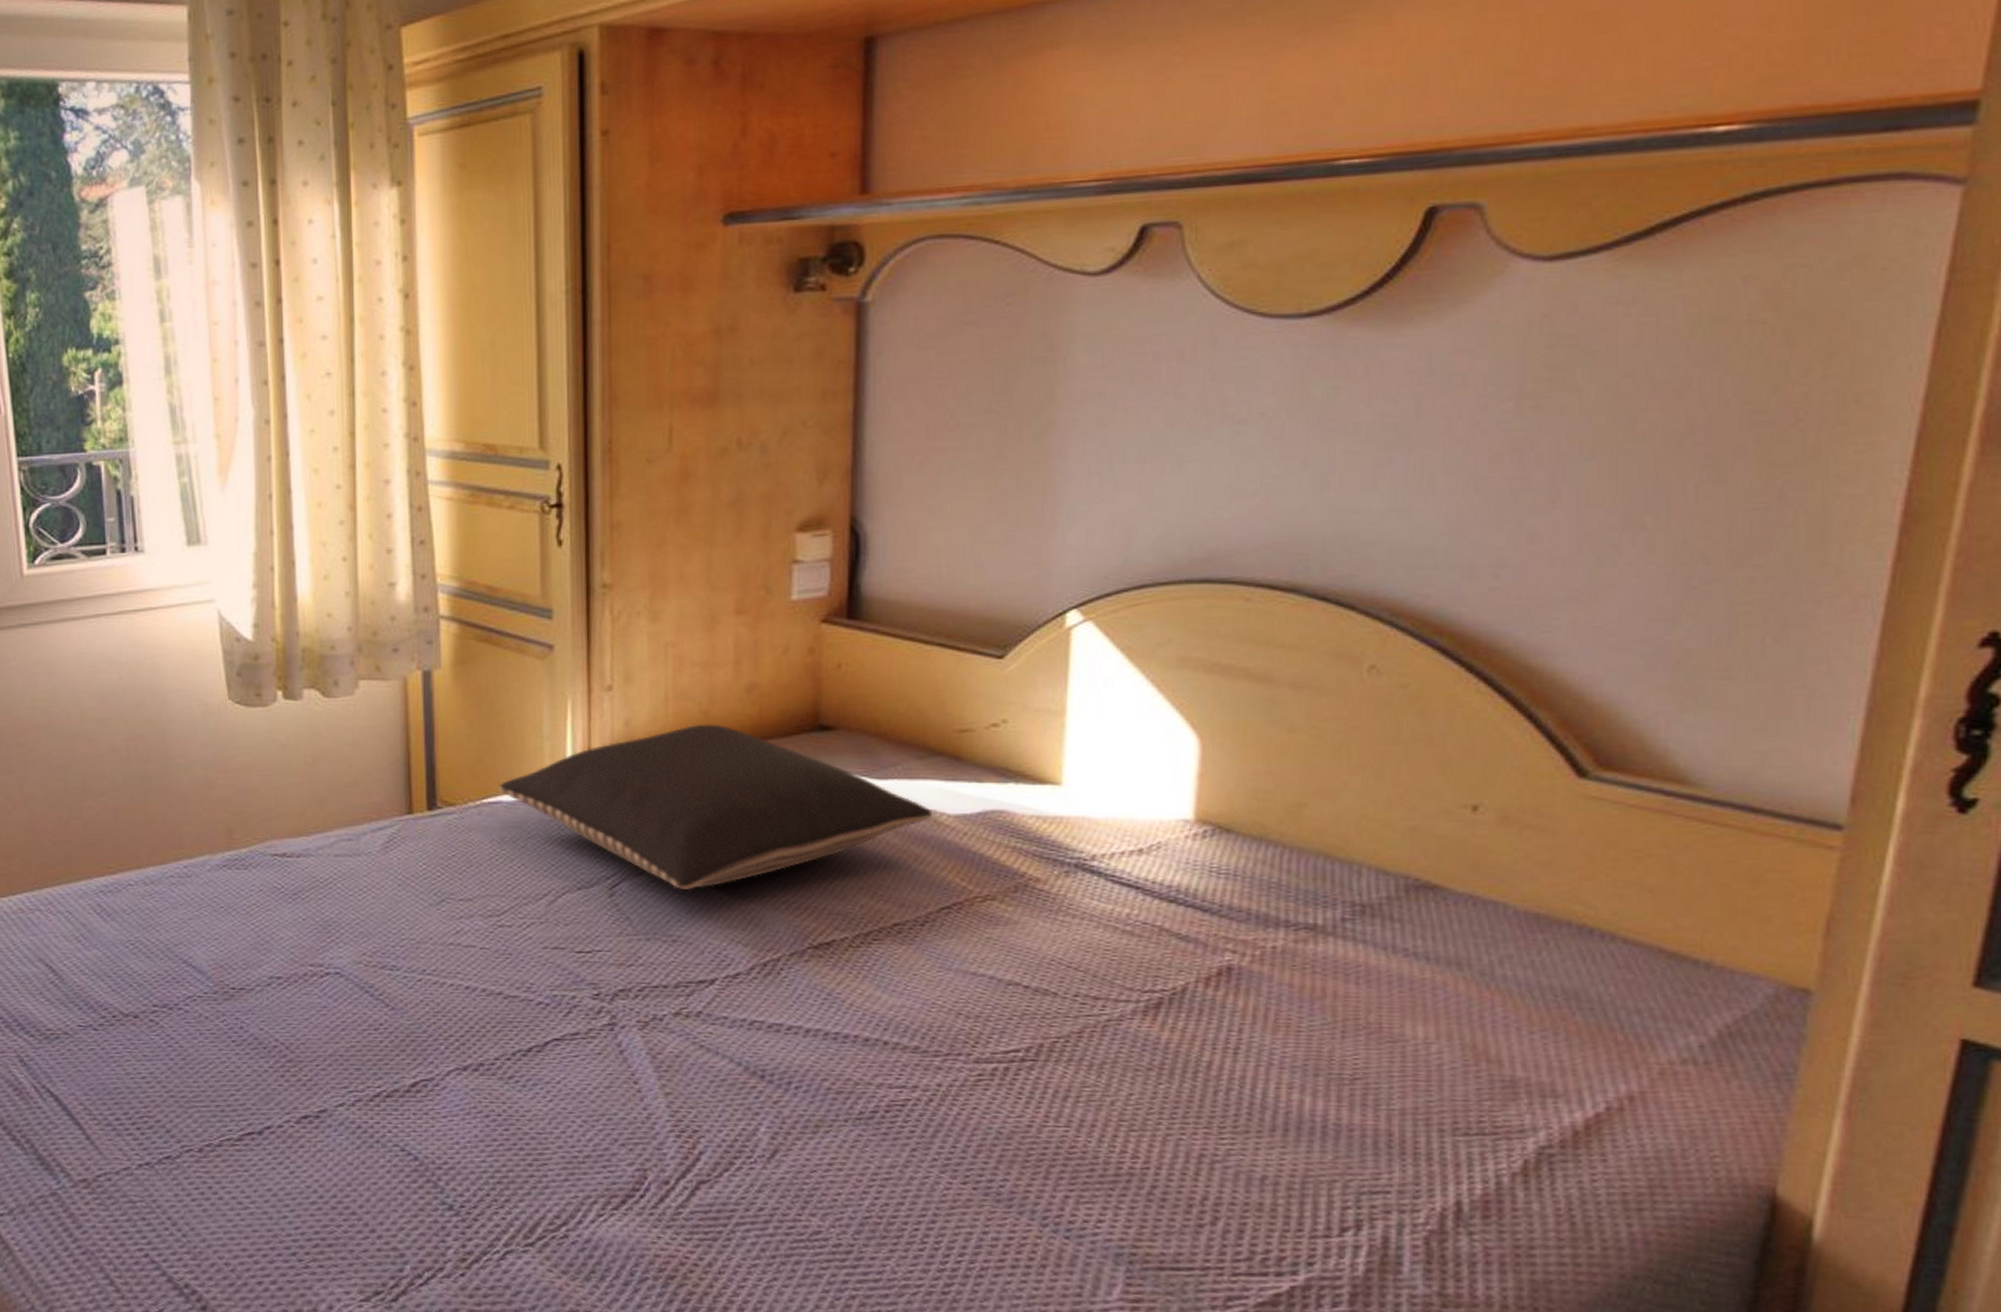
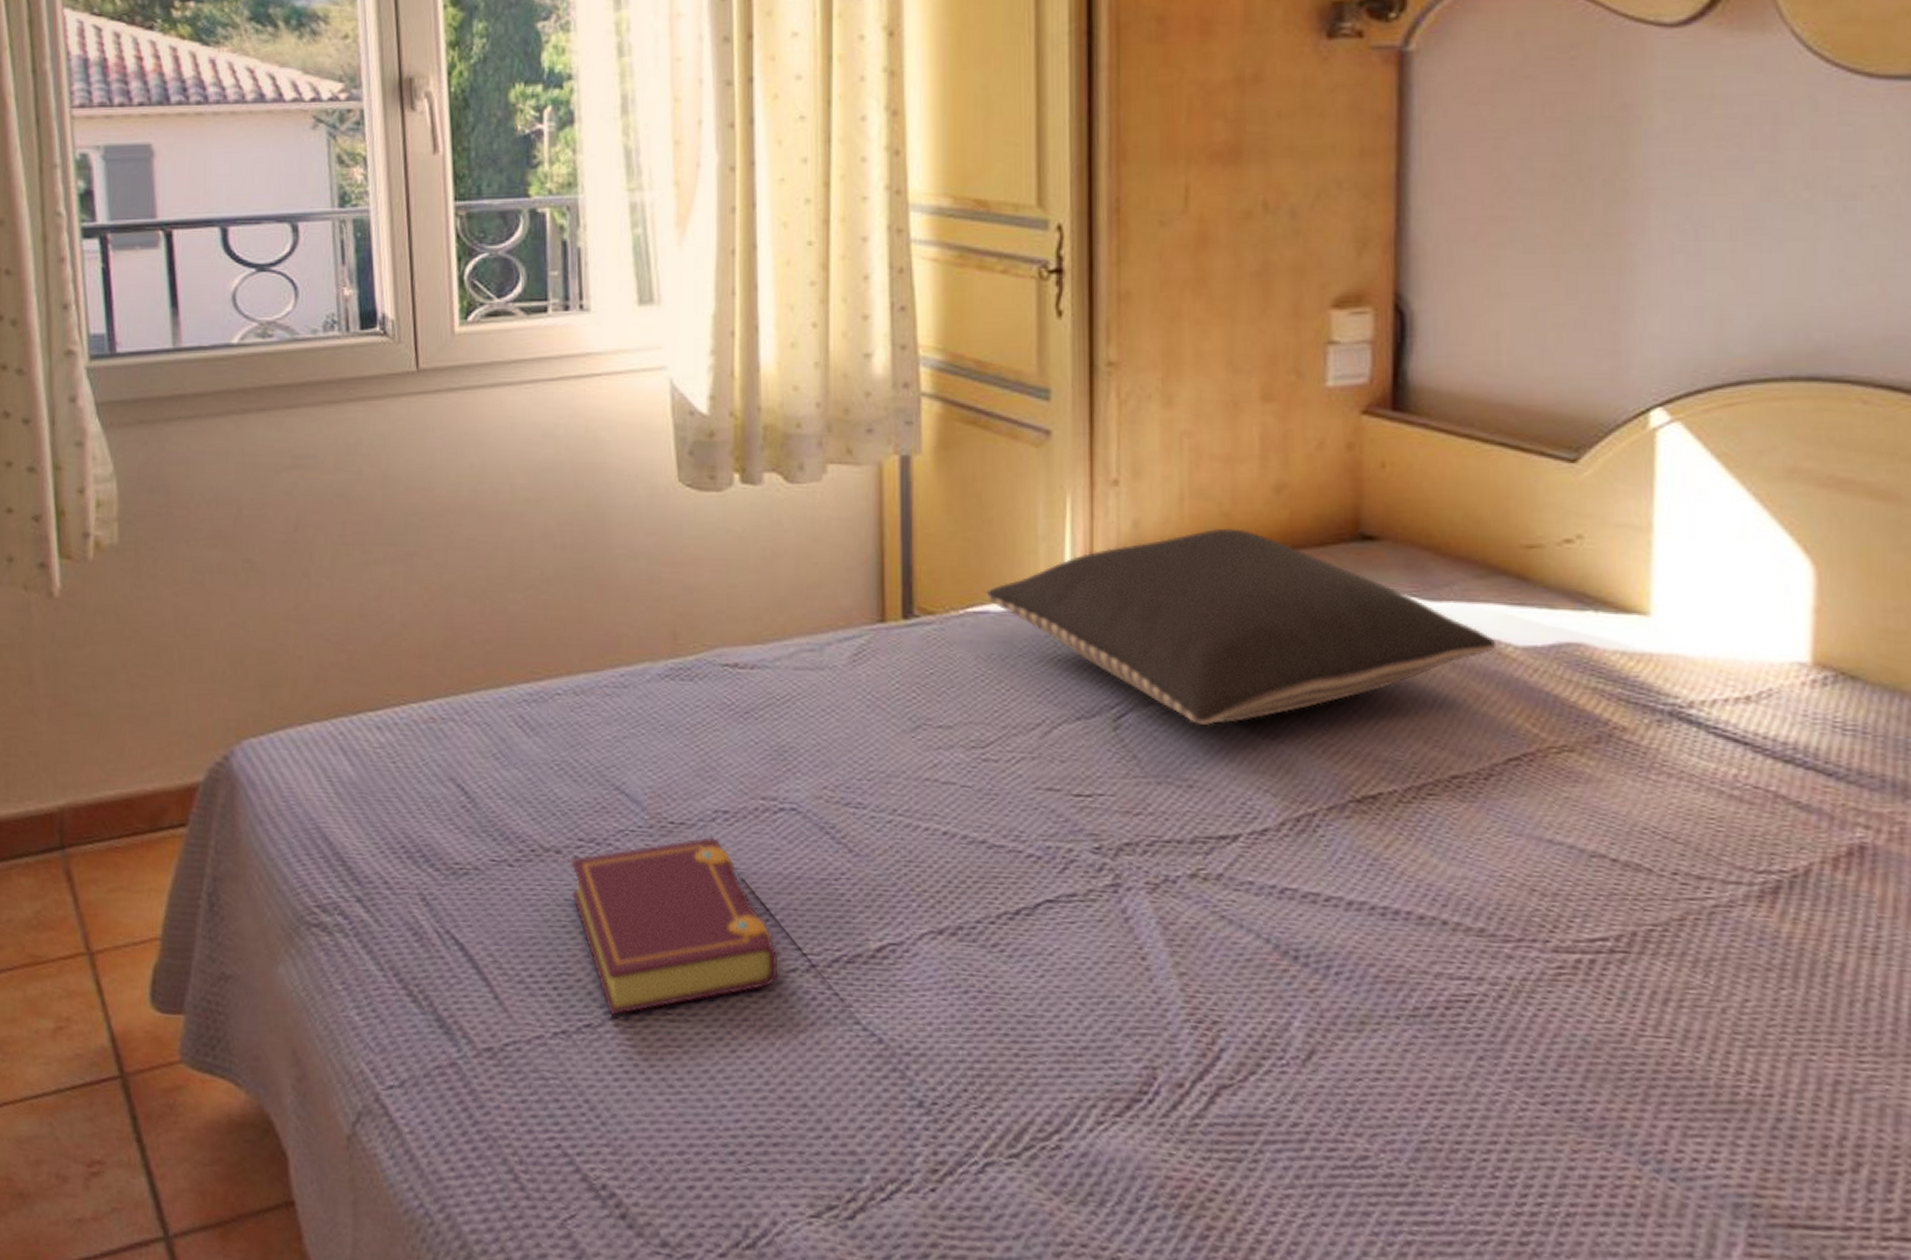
book: none [148,999,328,1149] -> present [571,837,778,1017]

